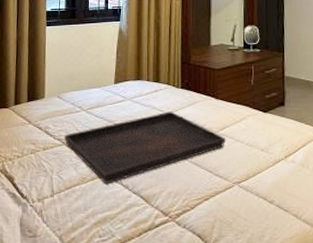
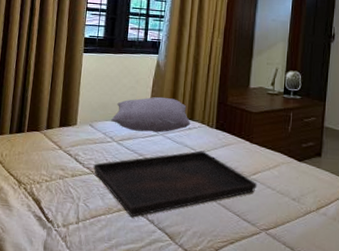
pillow: none [78,62,156,98] -> present [111,96,190,133]

